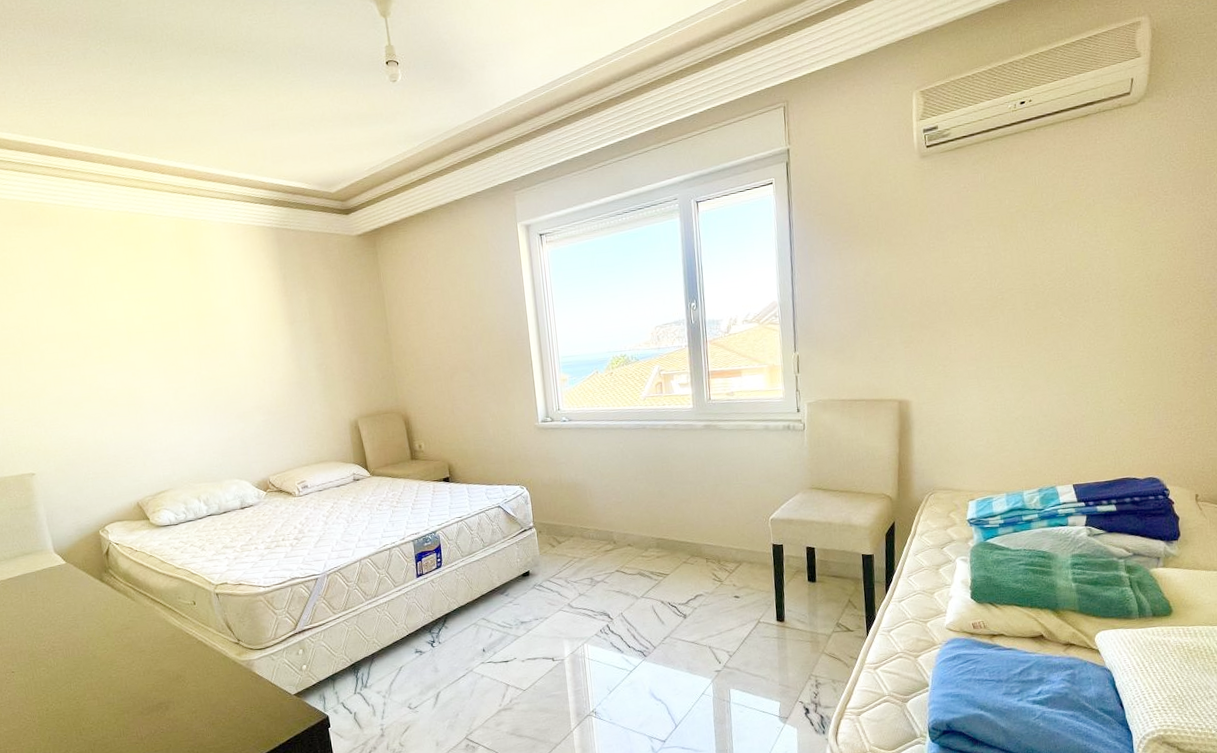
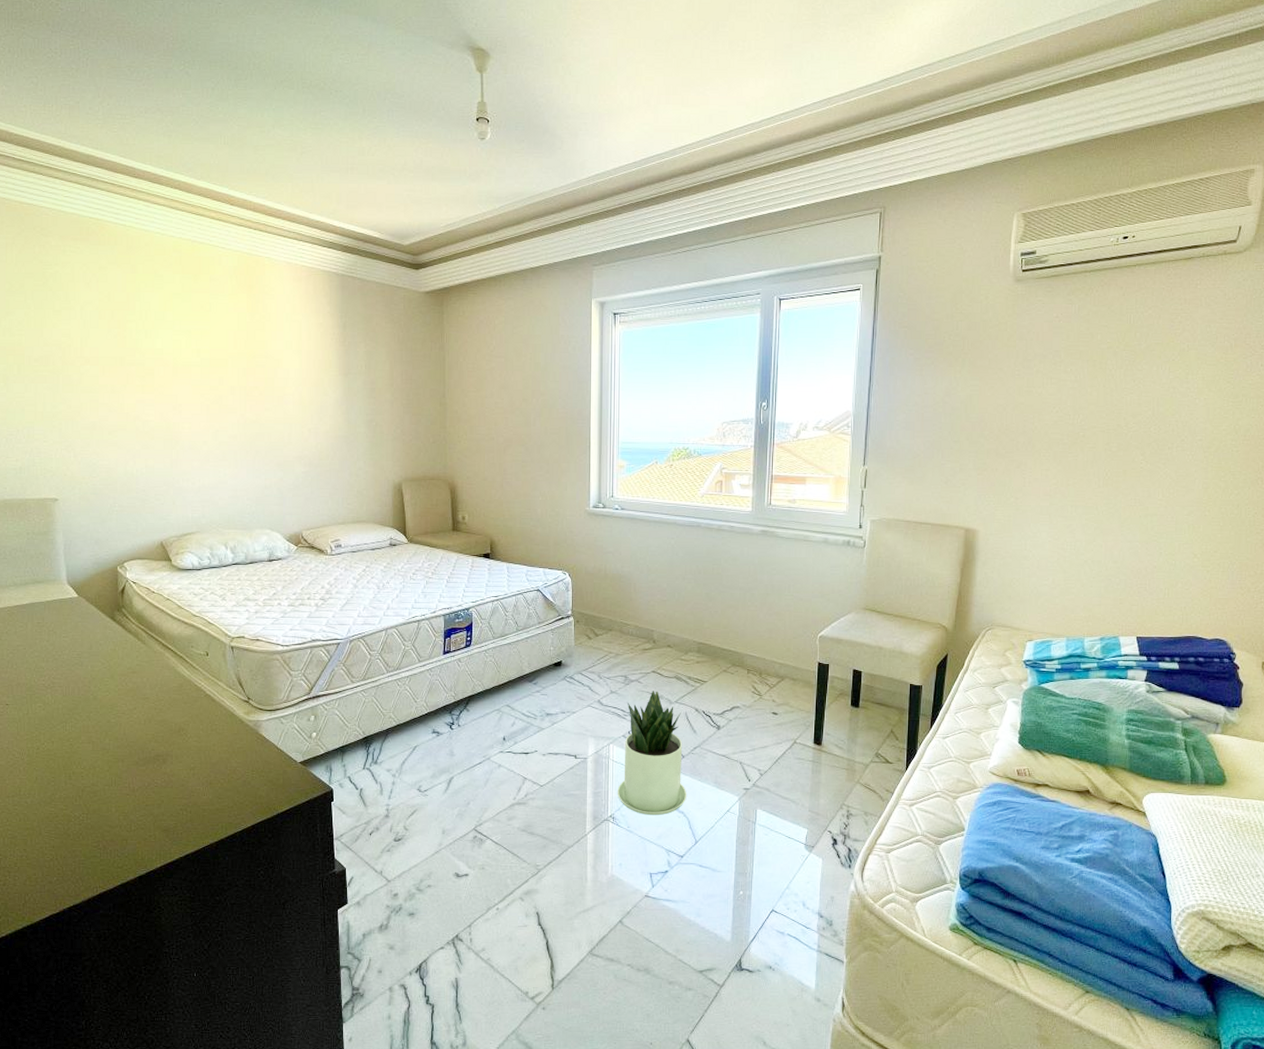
planter: none [595,588,663,707] -> present [618,691,687,816]

